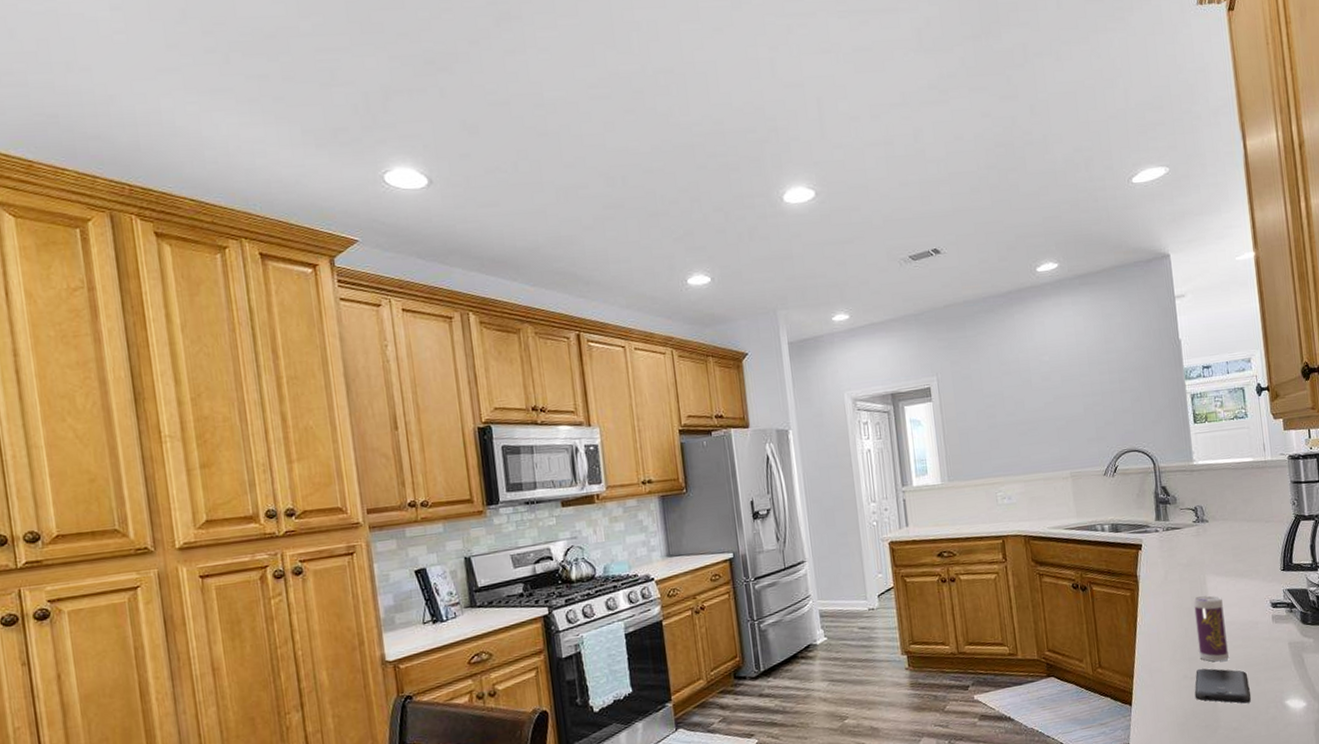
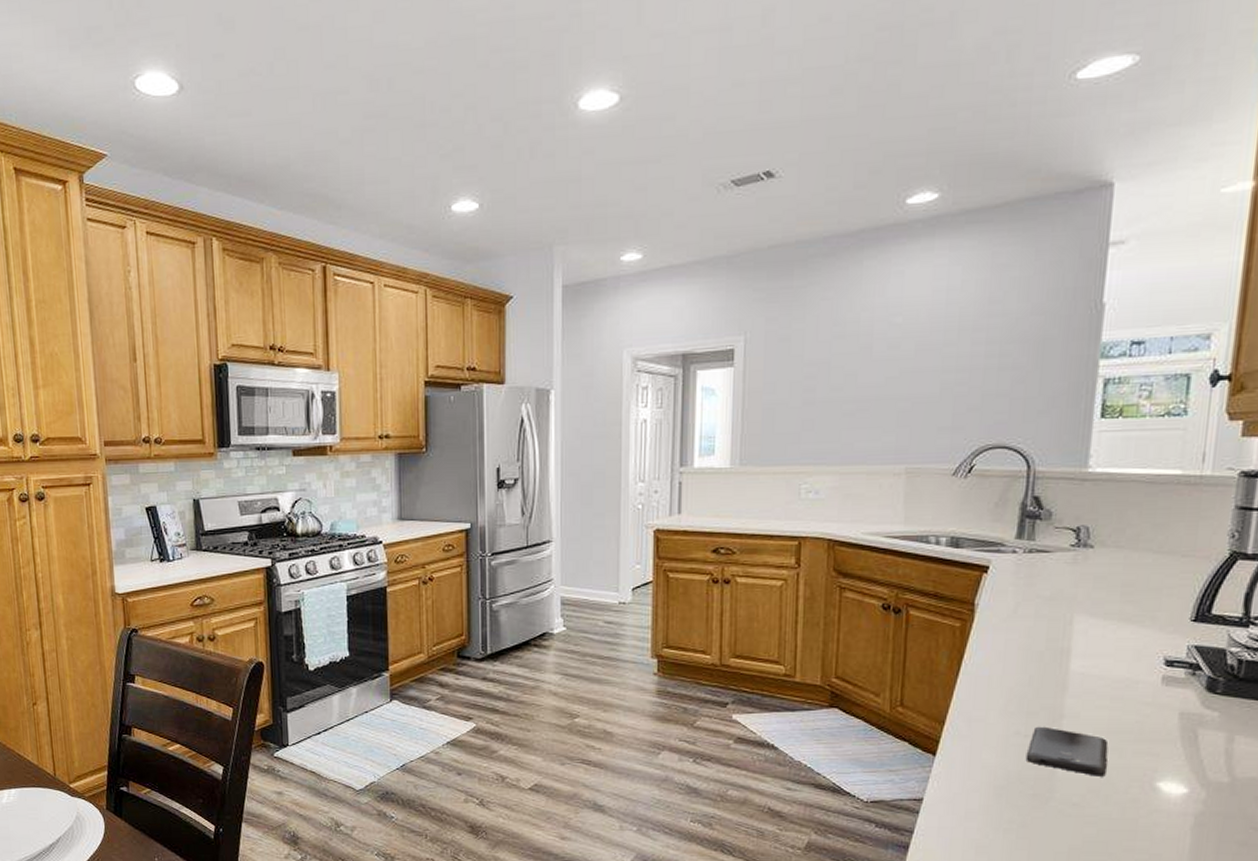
beverage can: present [1193,595,1229,662] -> none [1043,638,1092,722]

